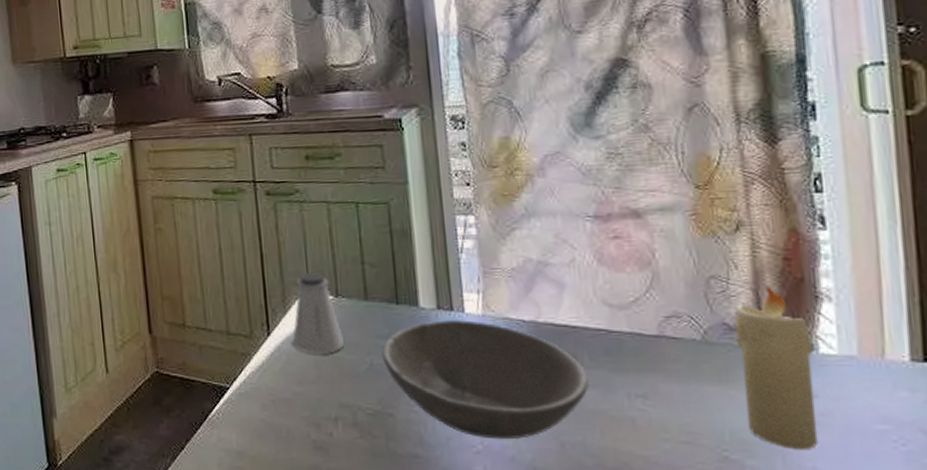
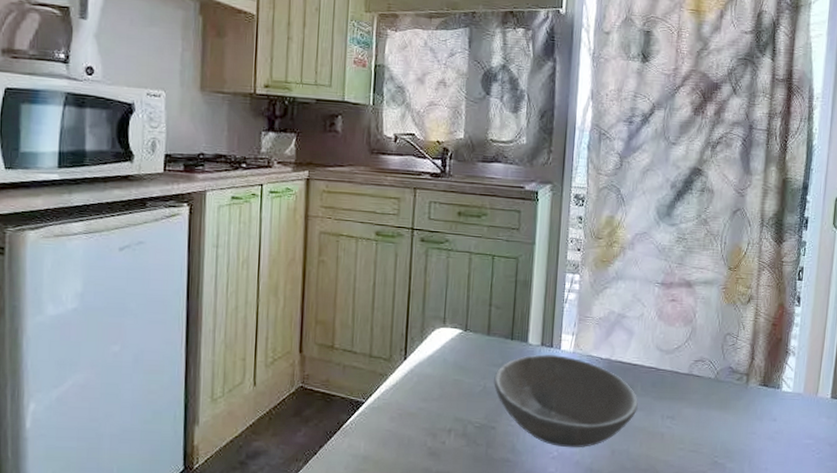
saltshaker: present [292,273,344,355] -> none [424,309,466,378]
candle: present [734,285,819,449] -> none [732,342,779,456]

